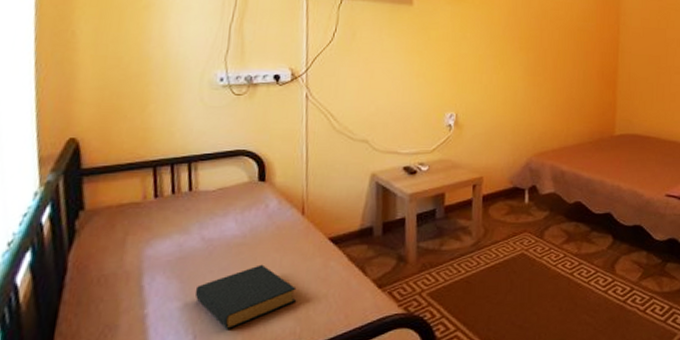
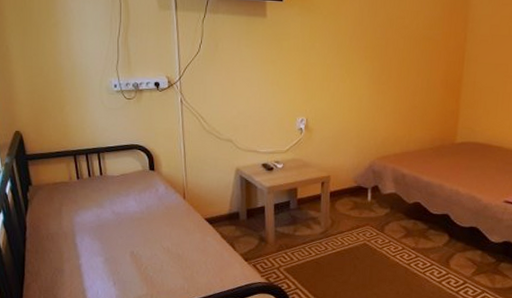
hardback book: present [194,264,297,329] -> none [111,235,183,280]

